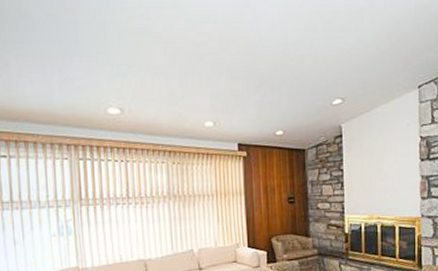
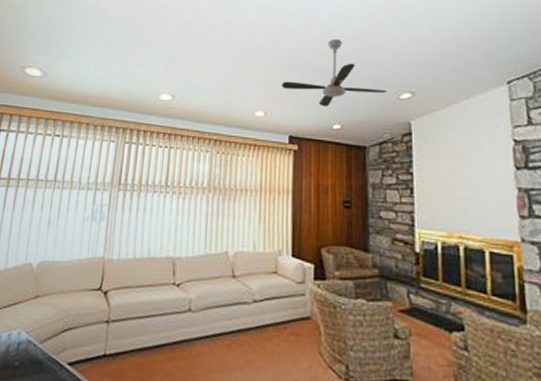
ceiling fan: none [228,47,321,115] -> present [282,39,387,107]

